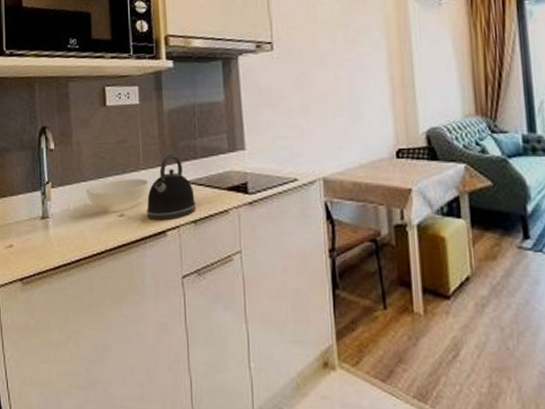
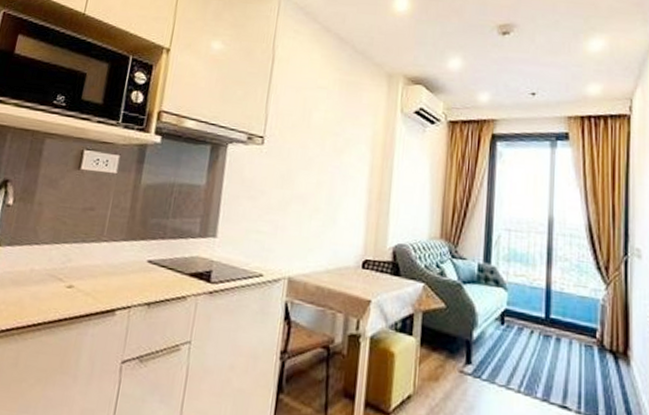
bowl: present [85,179,149,212] -> none [36,248,109,283]
kettle: present [146,154,197,221] -> none [98,230,155,299]

